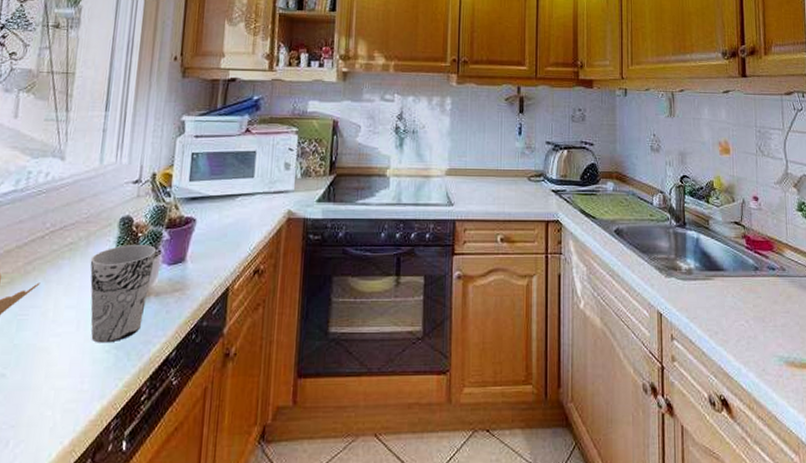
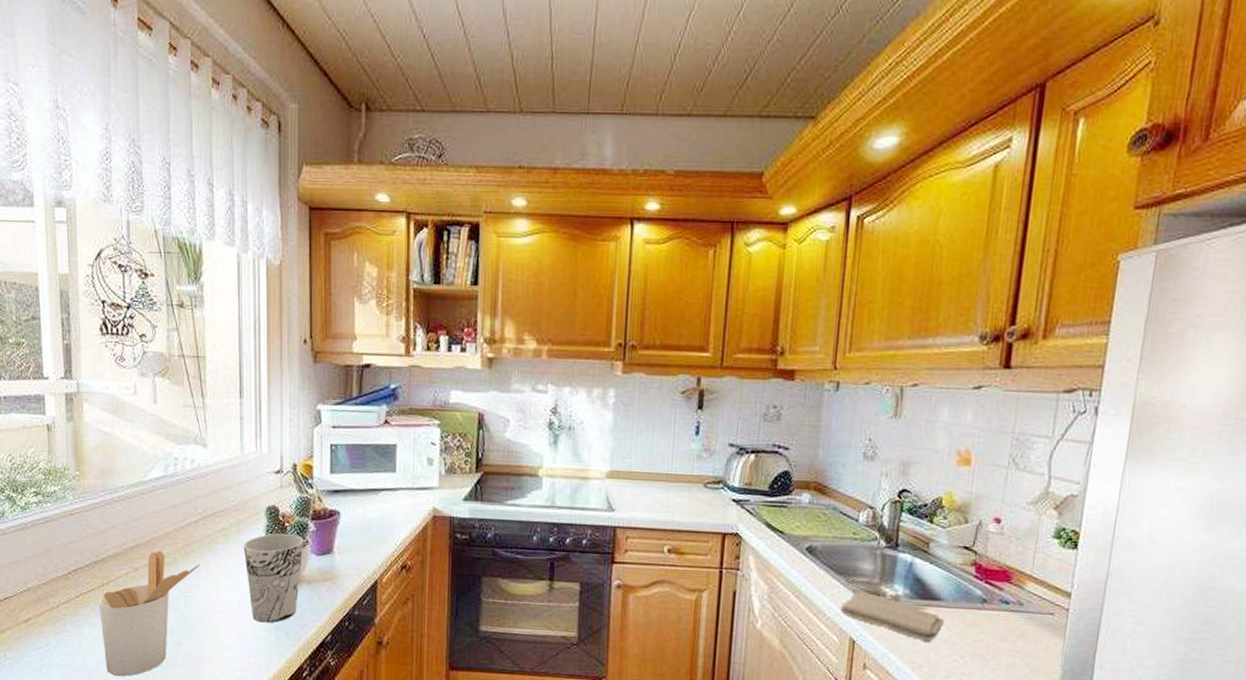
washcloth: none [647,267,729,309] -> present [840,591,944,642]

